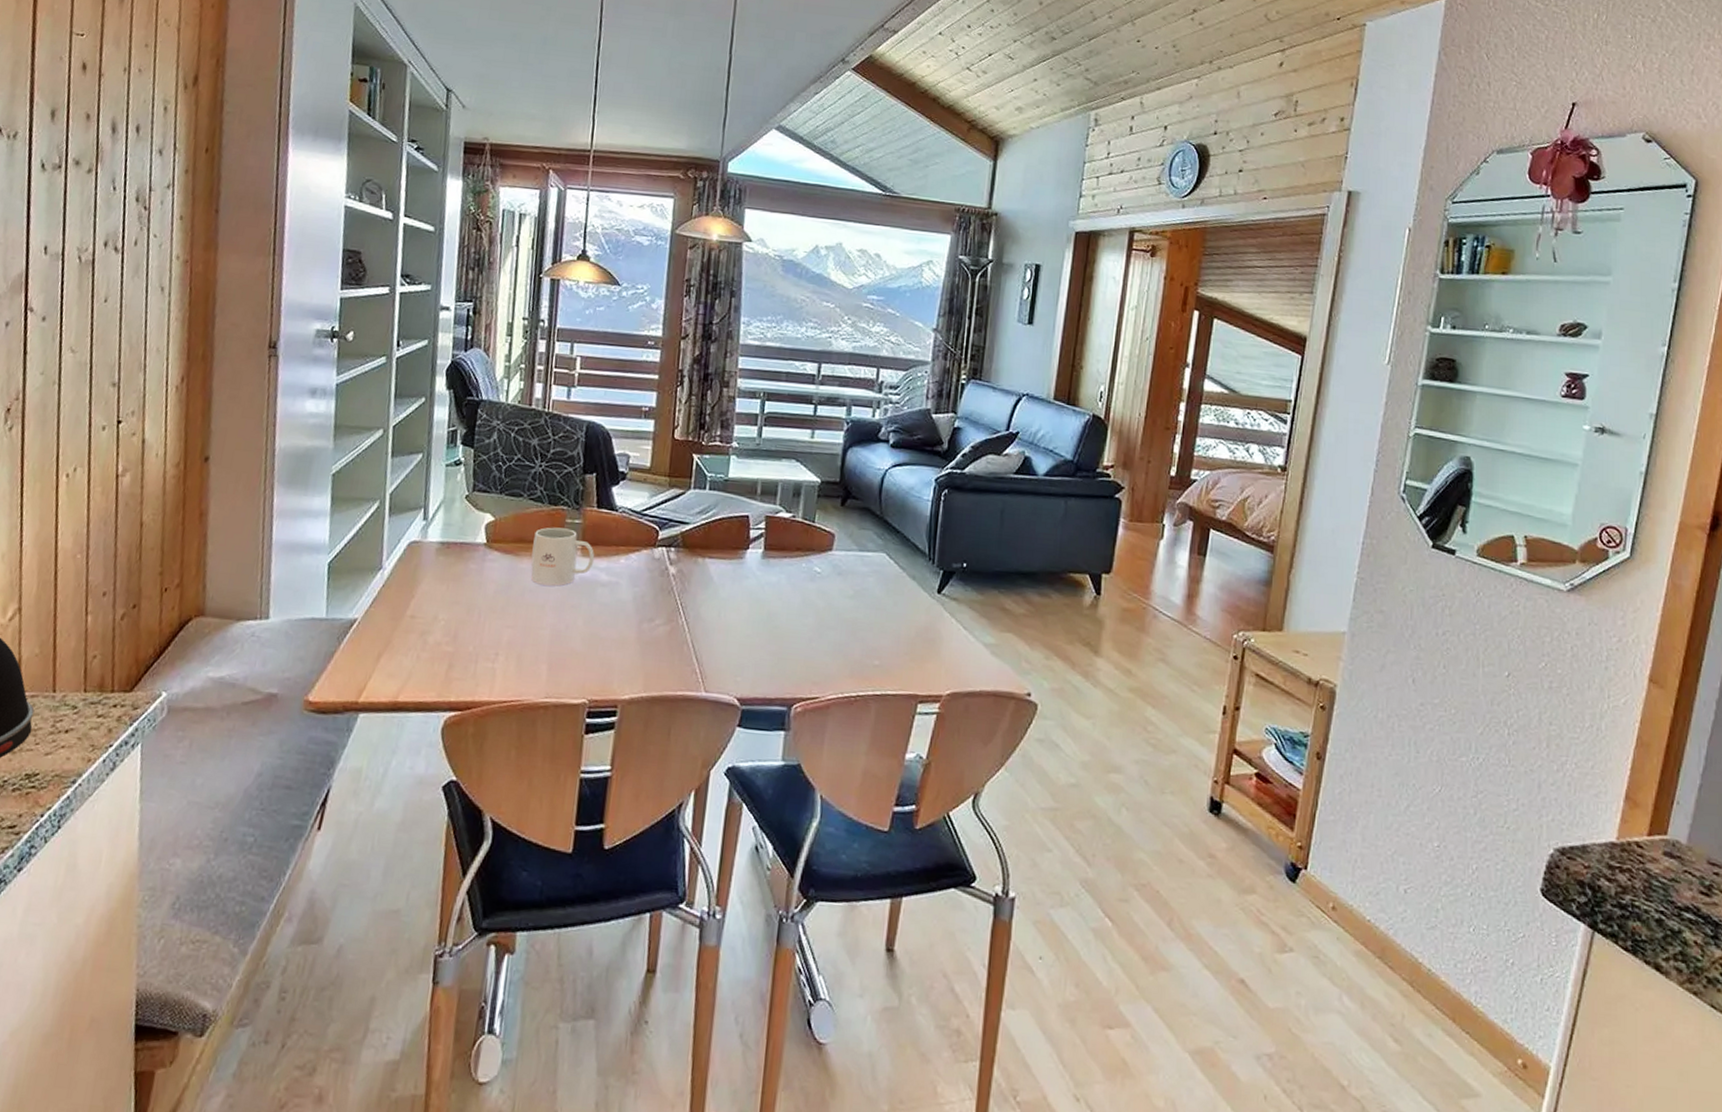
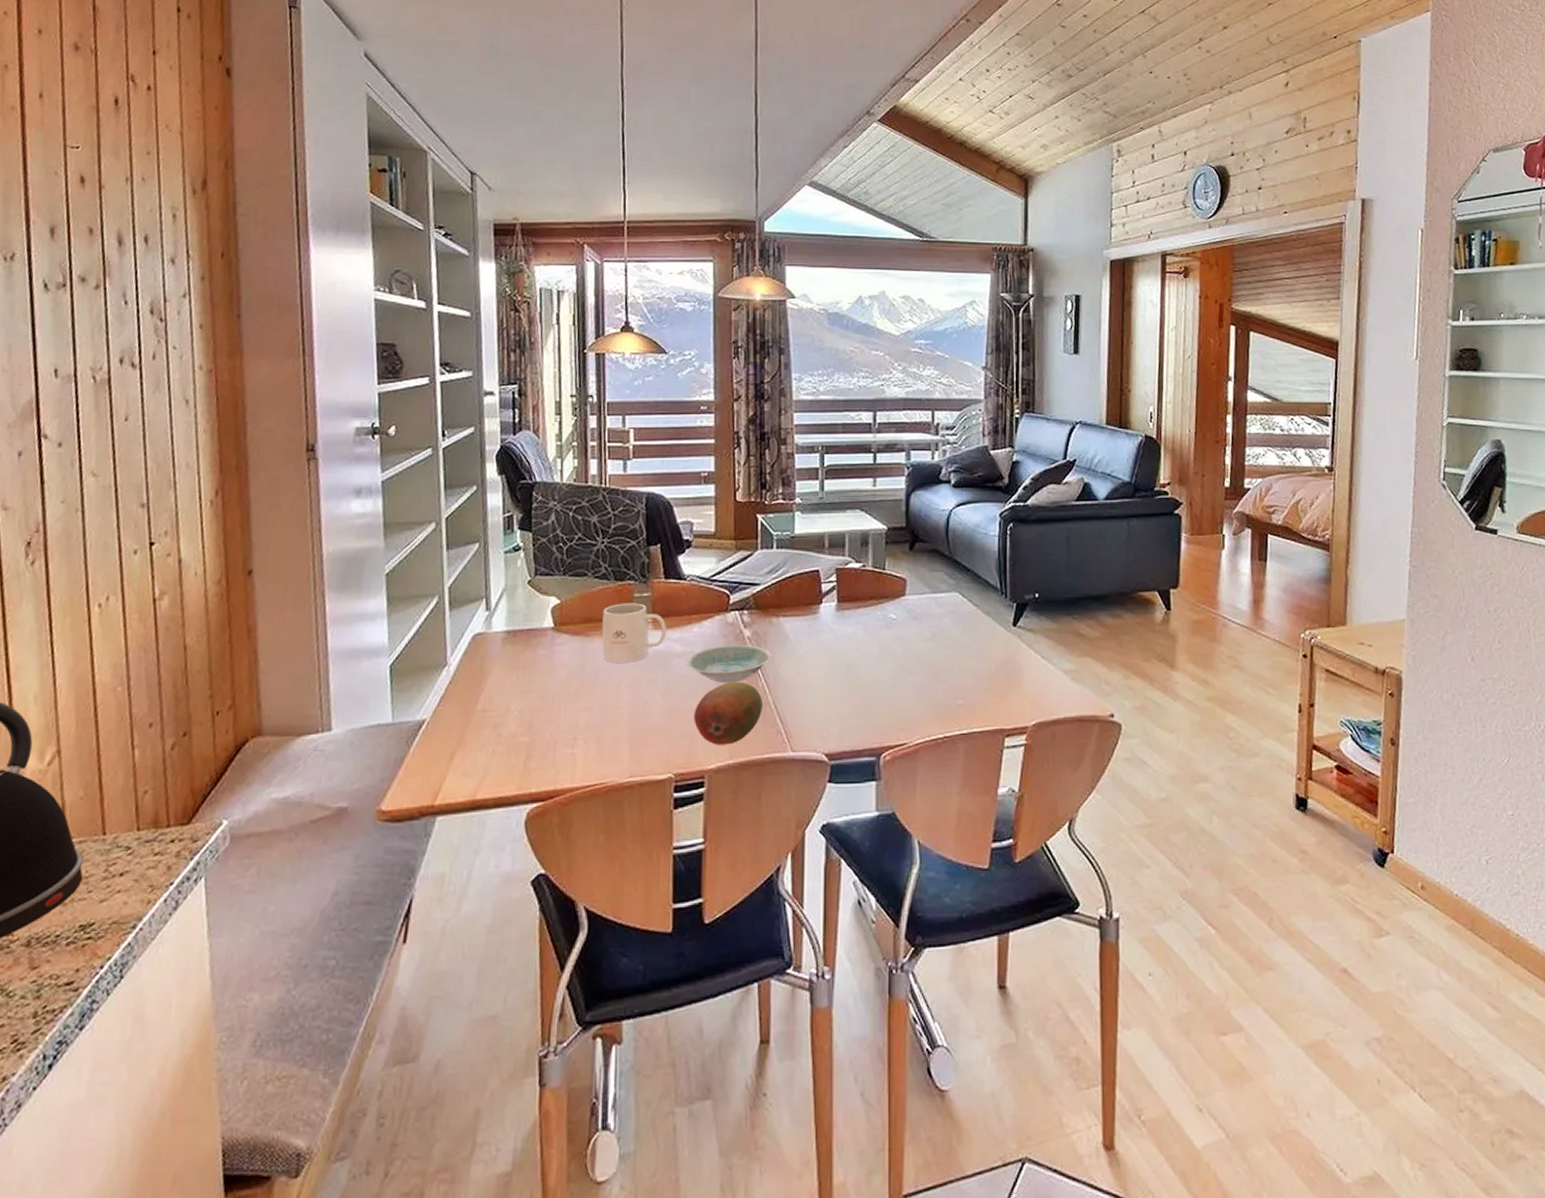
bowl: none [610,579,695,618] -> present [686,644,772,683]
fruit: none [612,616,681,678] -> present [694,681,762,745]

